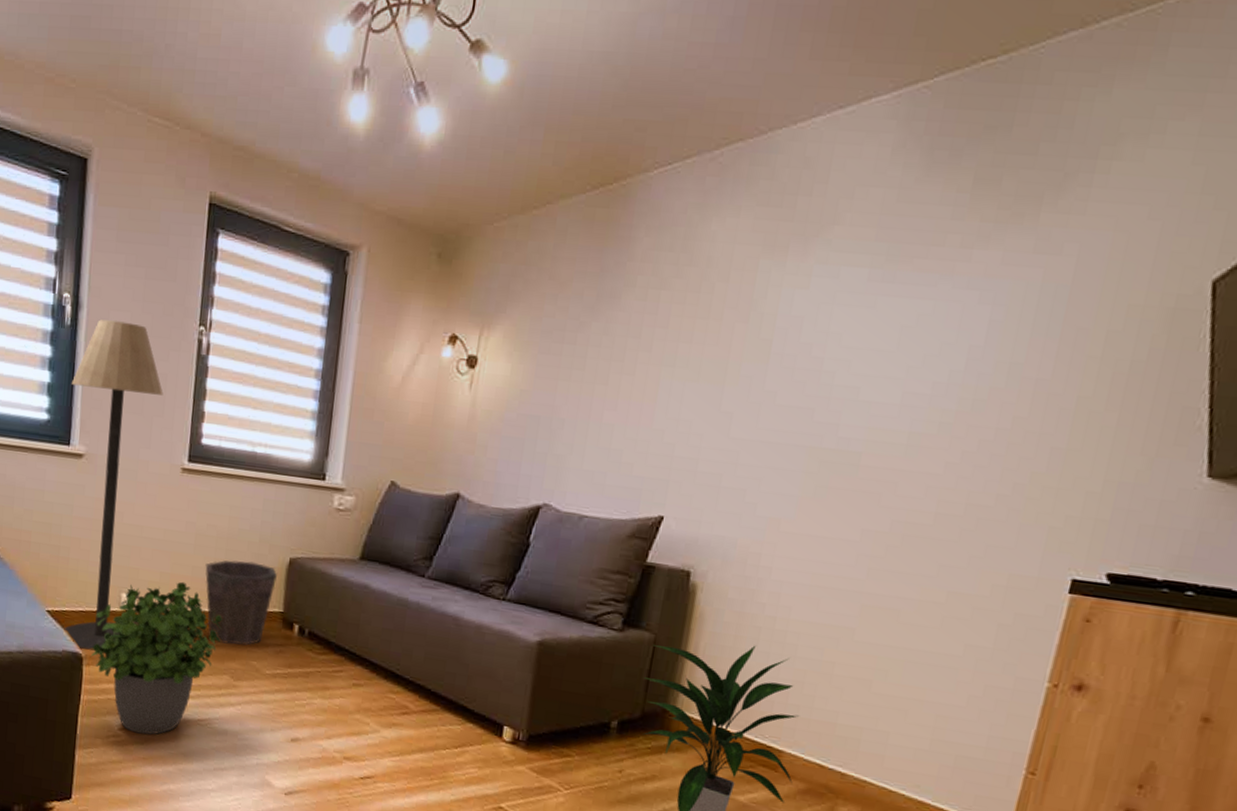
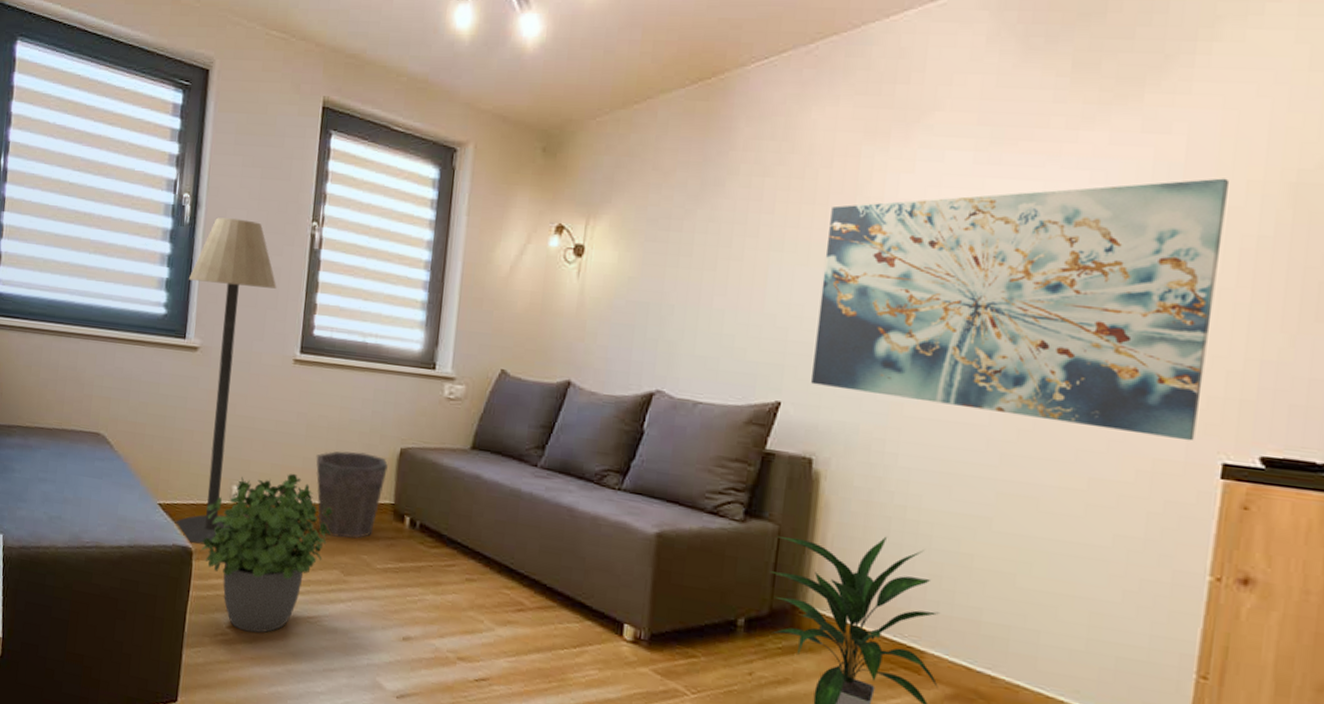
wall art: none [694,301,1112,558] -> present [811,178,1230,441]

